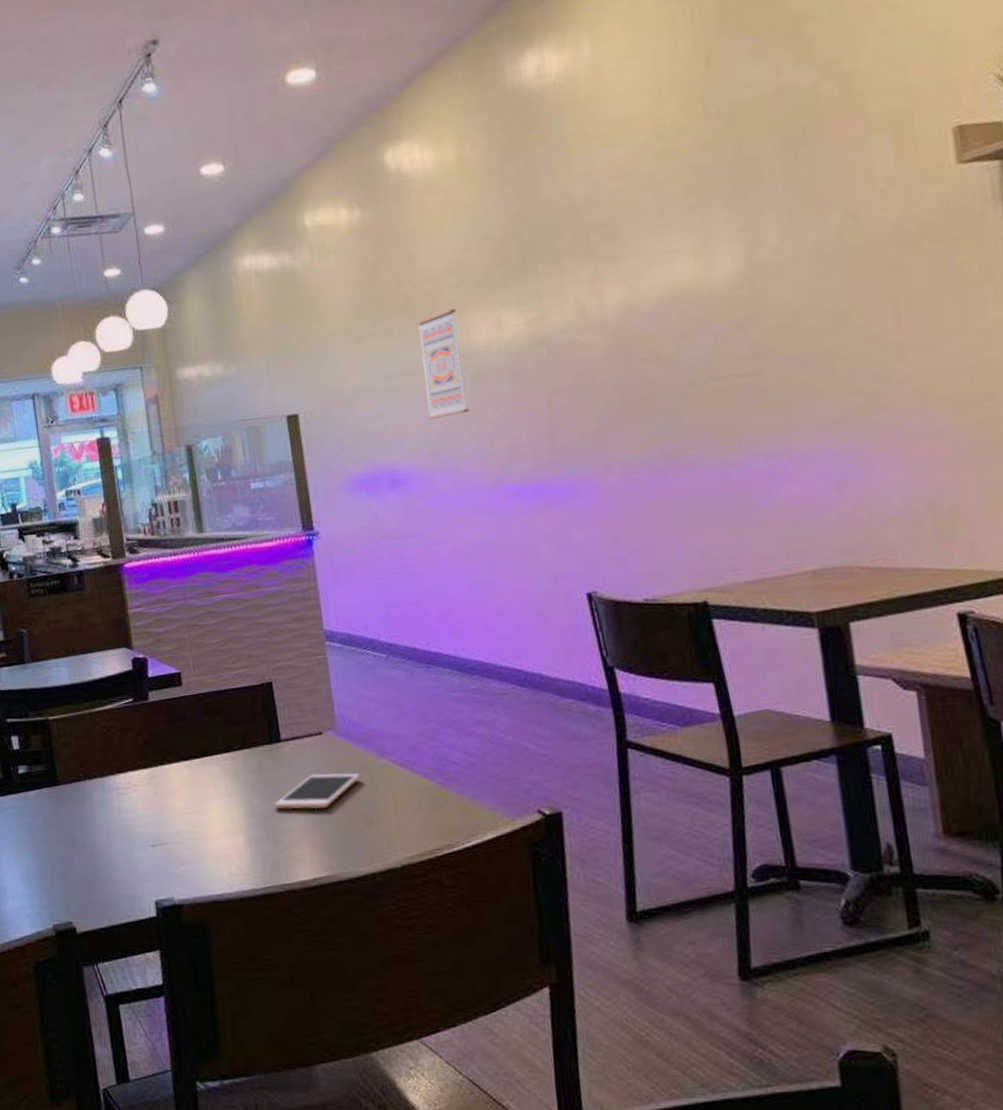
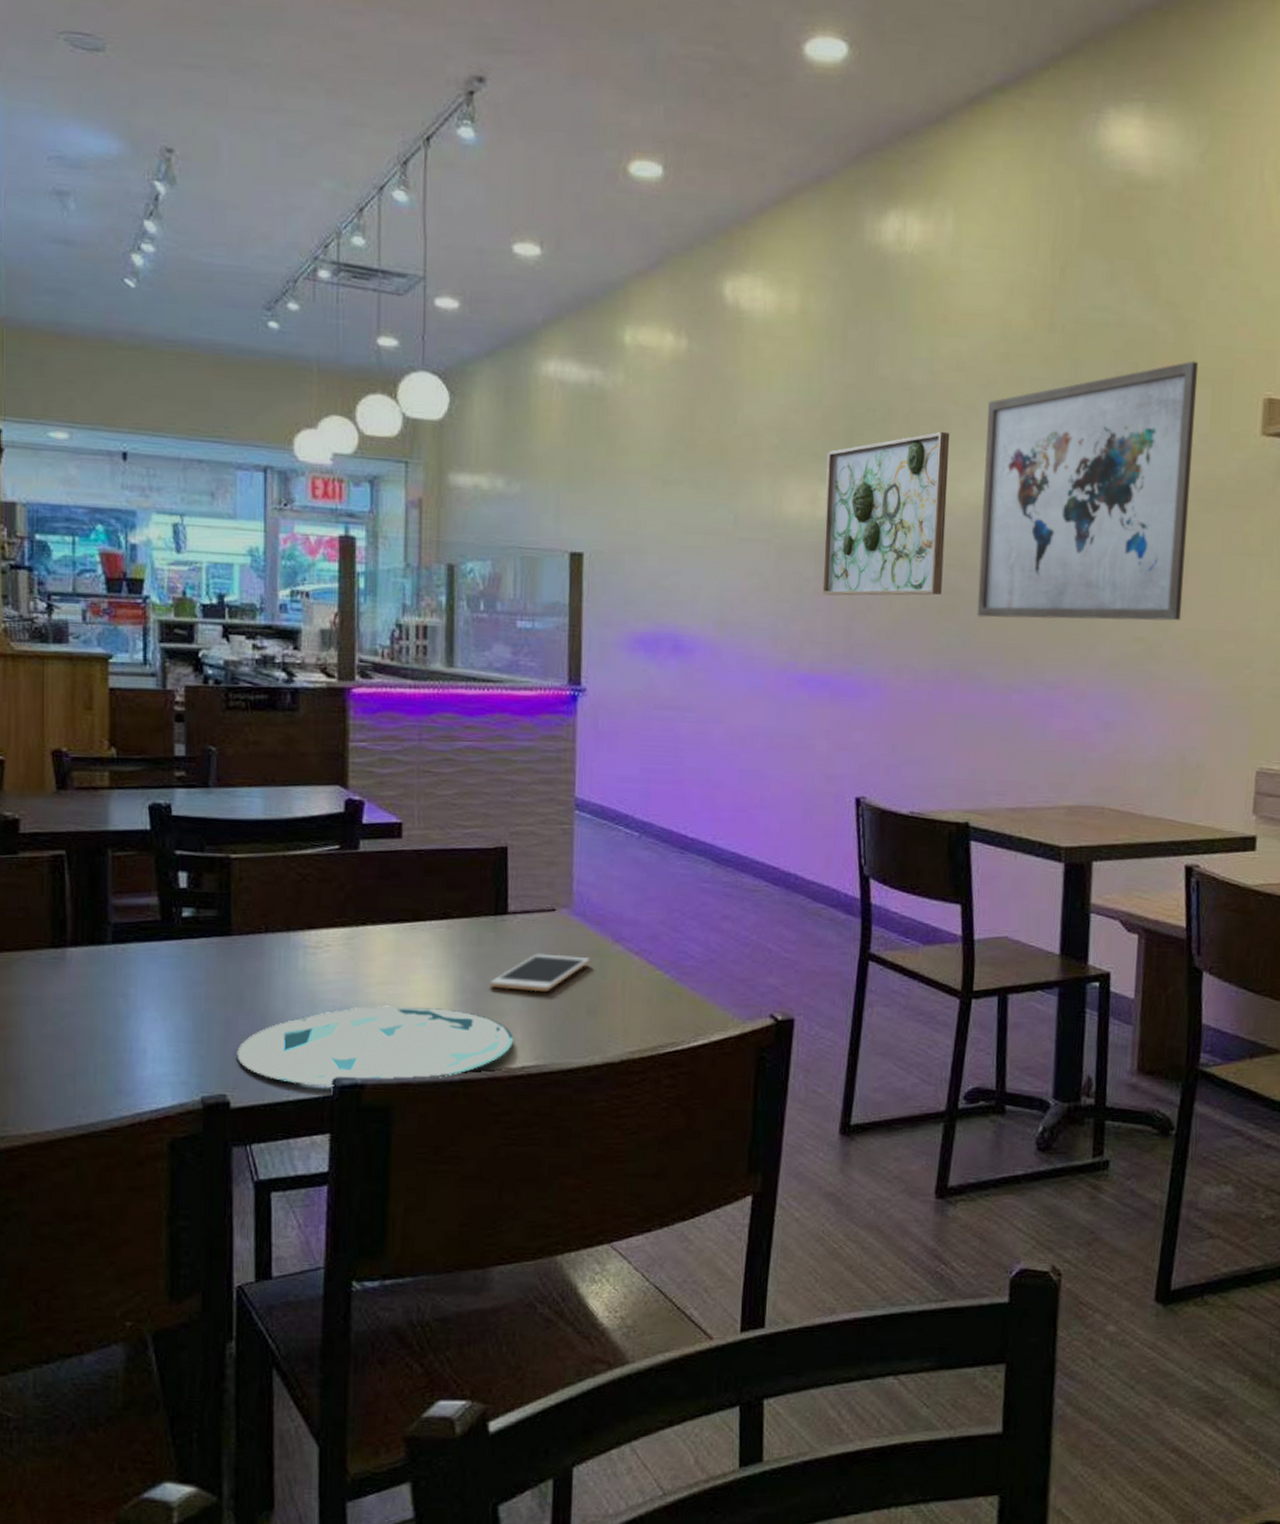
plate: none [75,831,303,909] -> present [237,1005,513,1086]
wall art: present [416,308,470,420] -> none [725,471,773,587]
wall art: none [504,236,639,410] -> present [822,432,950,596]
wall art: none [655,109,902,402] -> present [977,360,1199,621]

